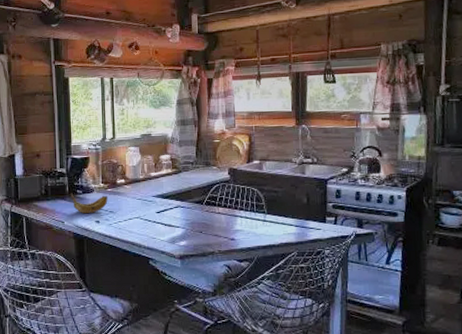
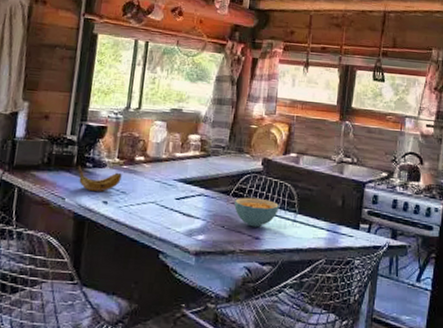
cereal bowl: none [208,204,250,230] -> present [234,197,280,228]

